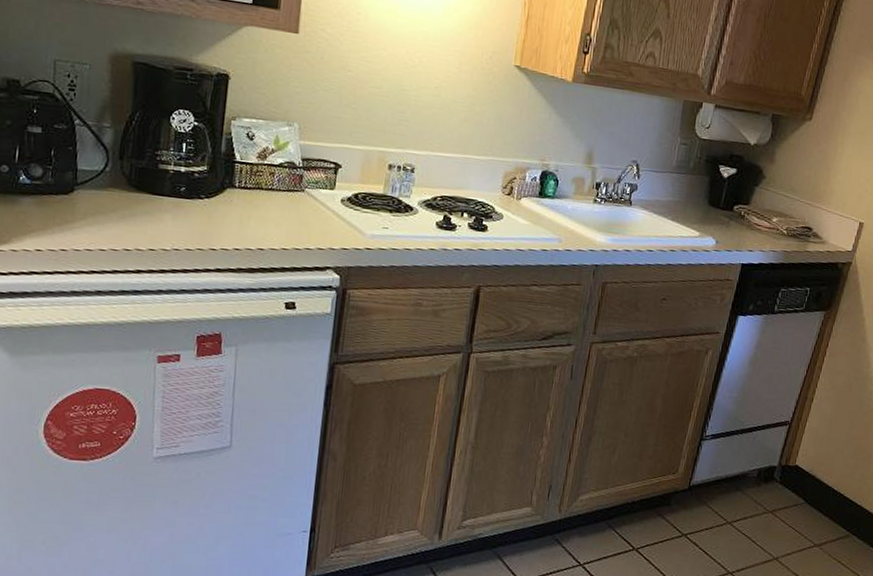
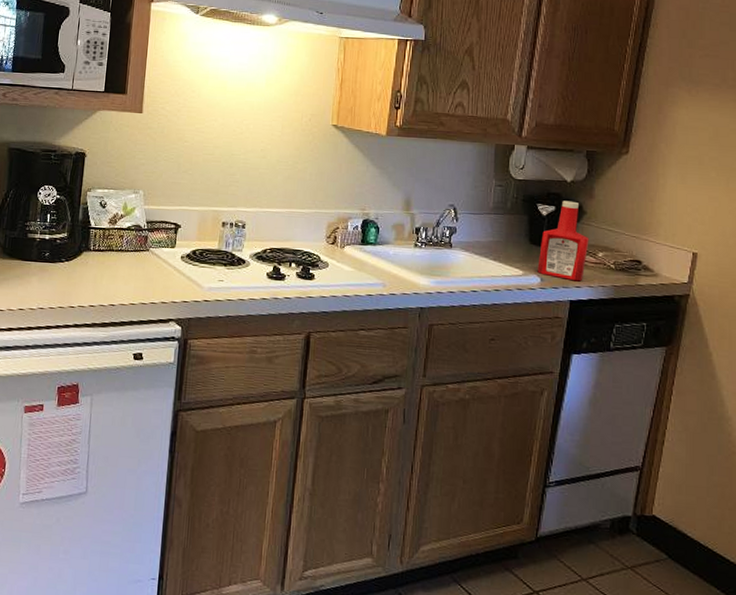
ketchup bottle: none [713,163,766,246] -> present [537,200,589,282]

